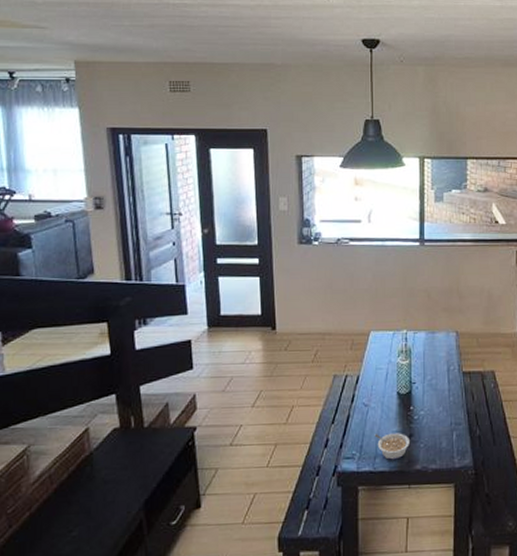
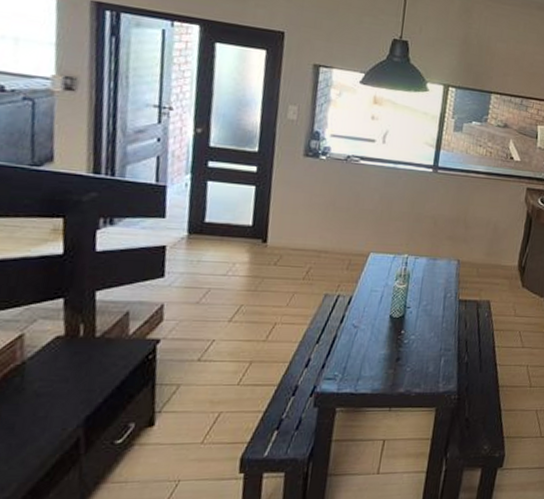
legume: present [374,433,409,460] -> none [360,356,396,382]

